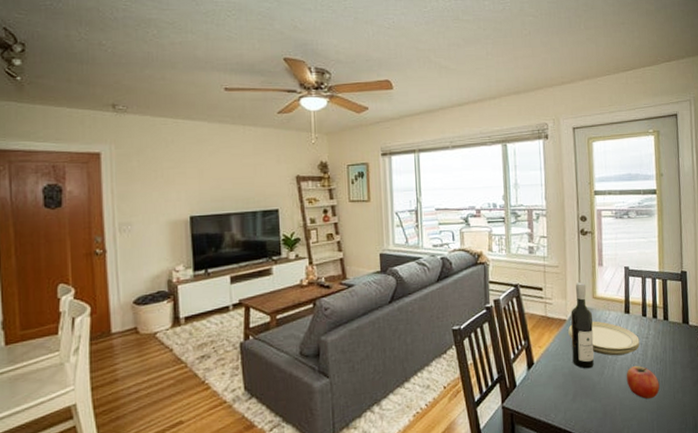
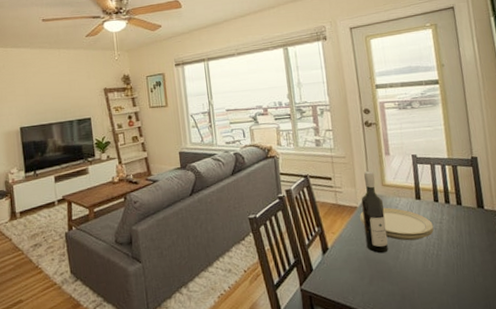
fruit: present [626,365,660,399] -> none [422,249,459,282]

